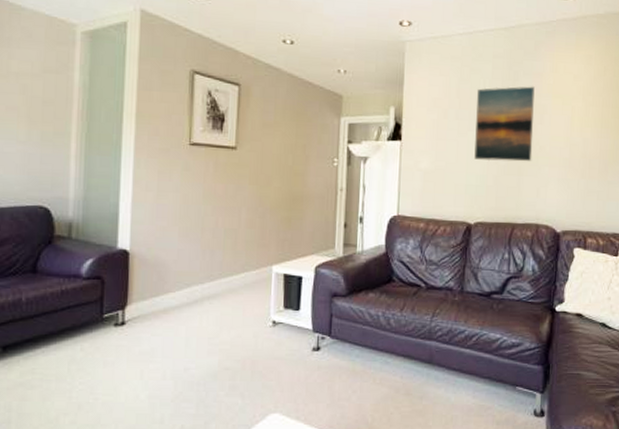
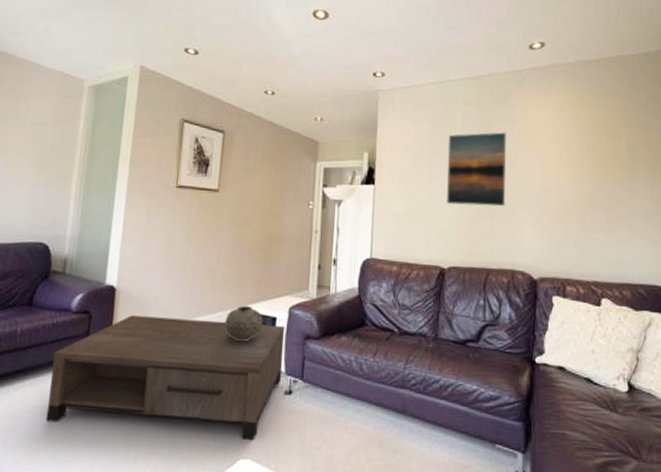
coffee table: none [62,279,312,396] -> present [46,315,285,441]
vase: none [248,266,289,302] -> present [224,306,263,342]

